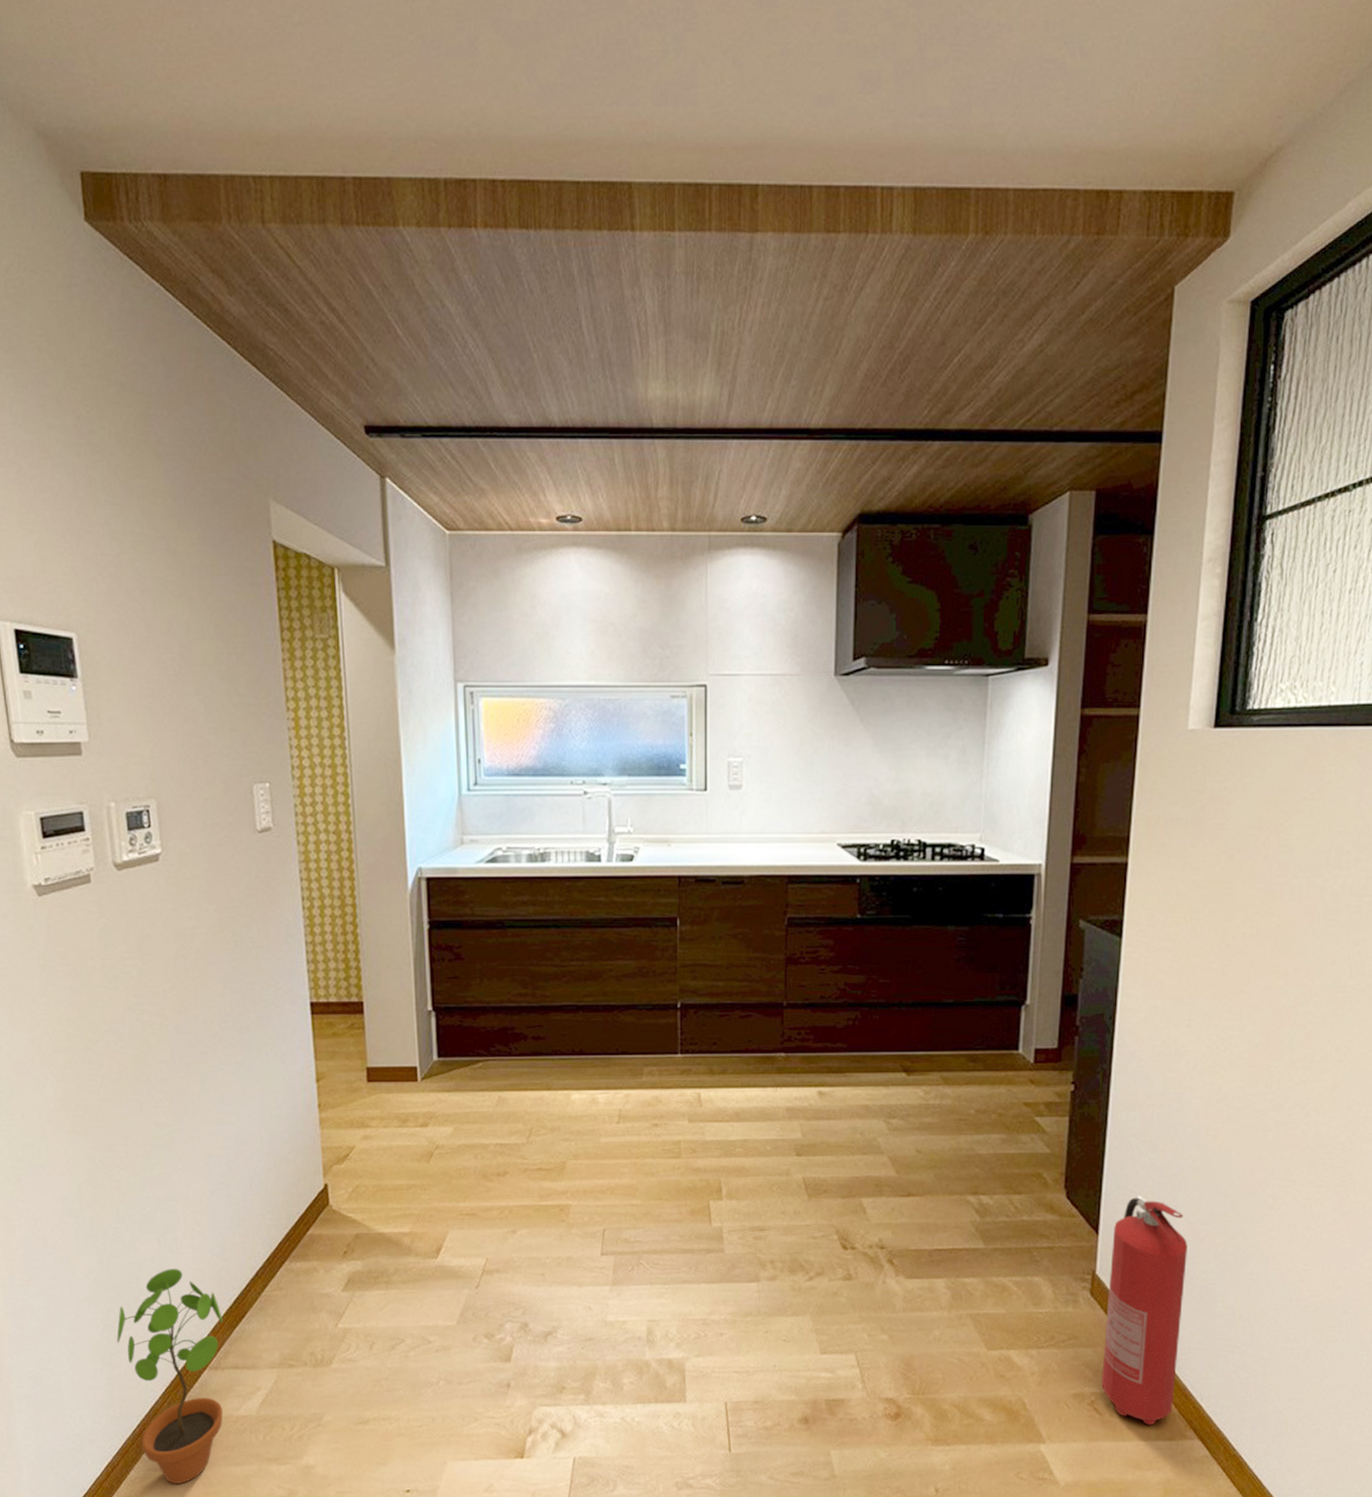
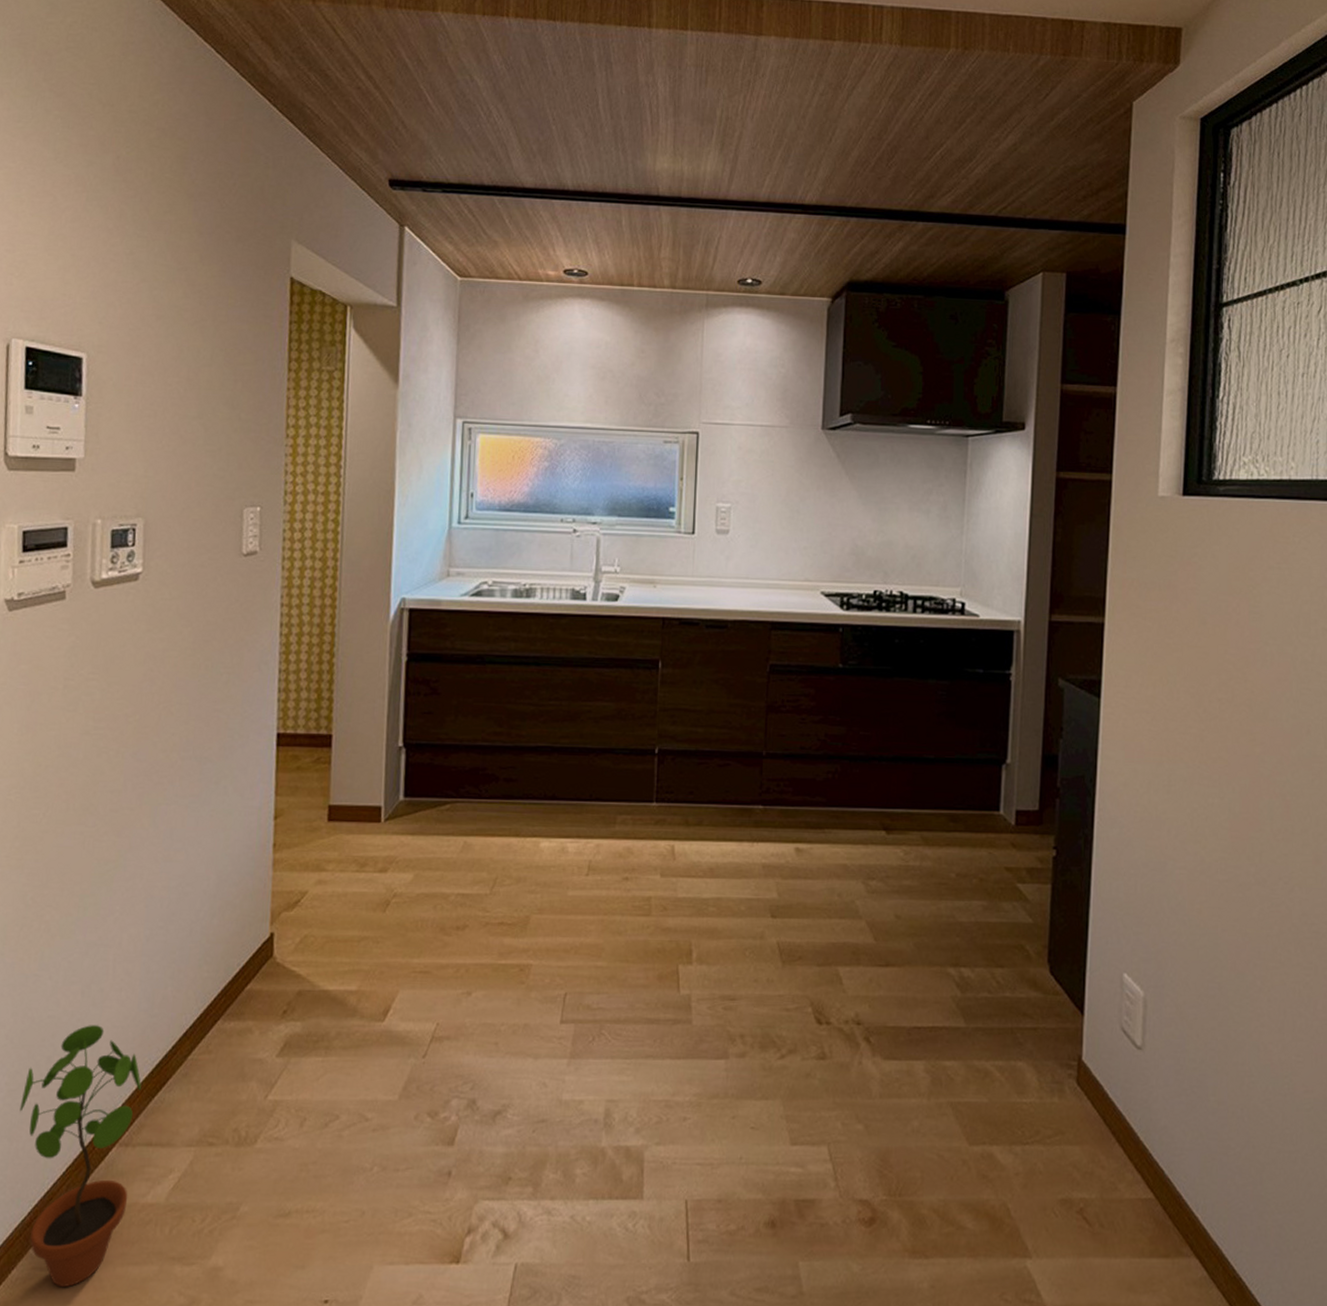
fire extinguisher: present [1101,1197,1188,1425] -> none [1090,975,1176,1239]

